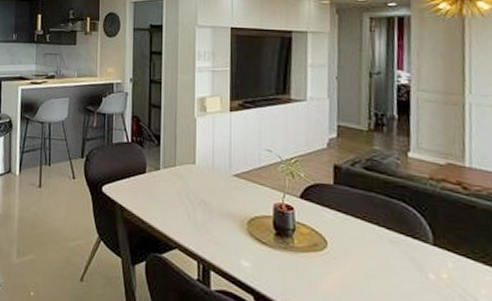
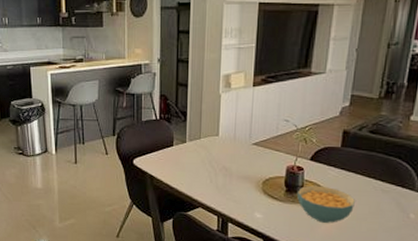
cereal bowl: none [289,229,360,280] -> present [297,185,356,223]

